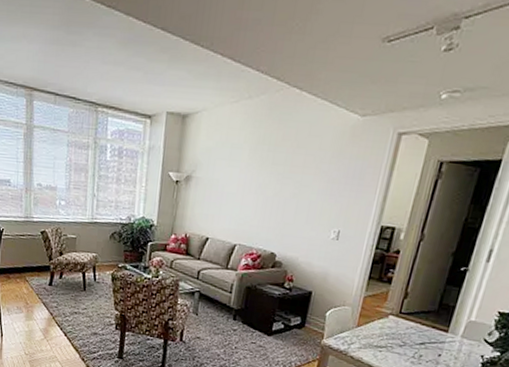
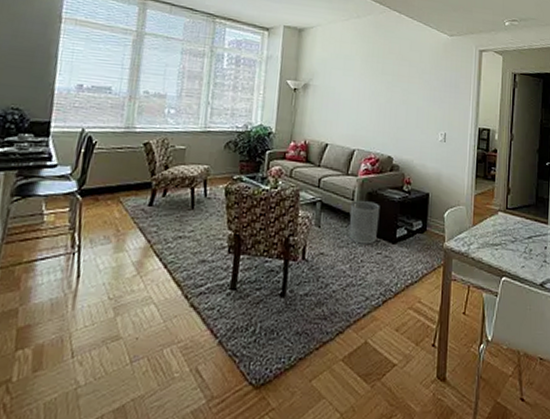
waste bin: none [225,293,258,334] -> present [349,199,380,245]

